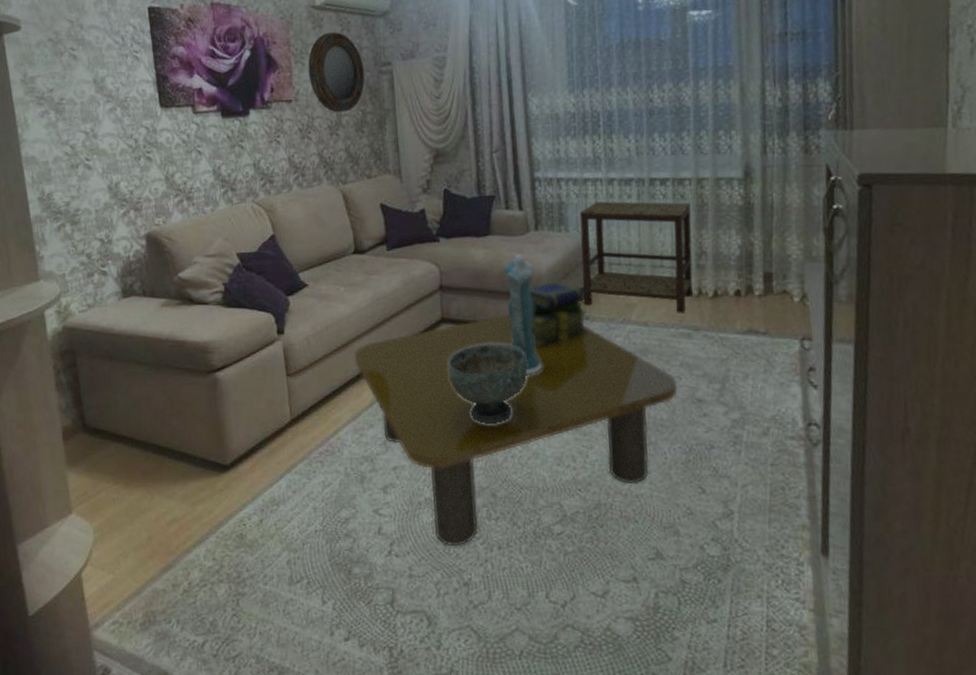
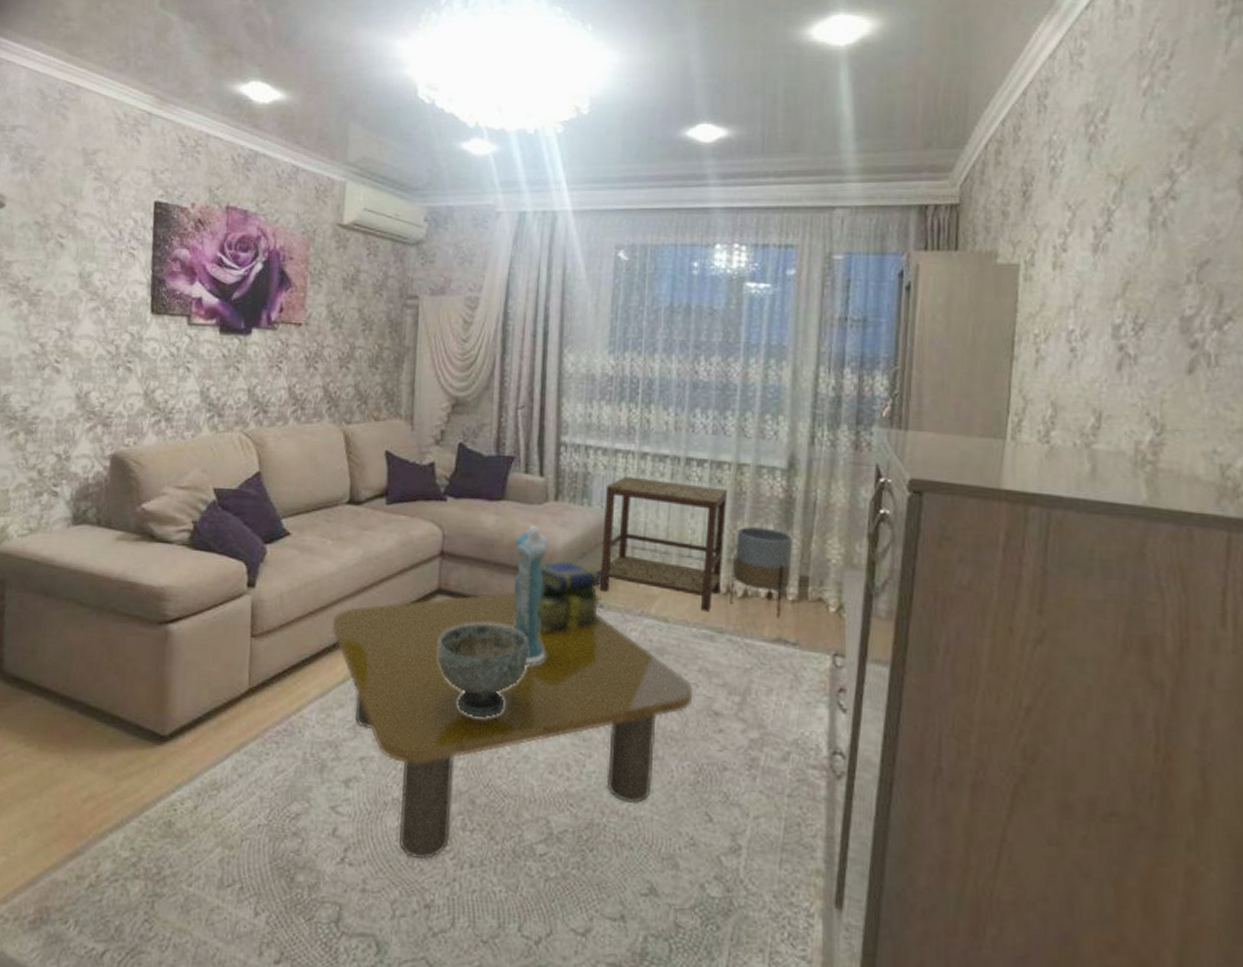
home mirror: present [308,32,365,113] -> none [324,255,388,344]
planter: none [701,233,756,312] -> present [730,526,793,618]

